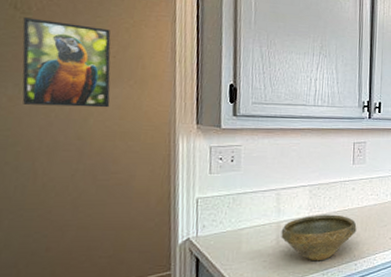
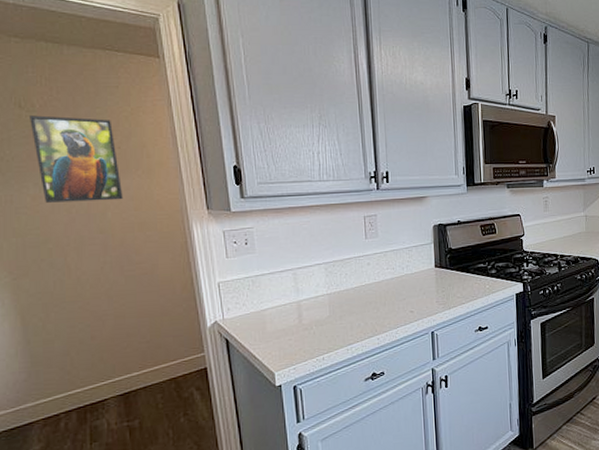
bowl: present [281,214,357,261] -> none [302,291,376,338]

